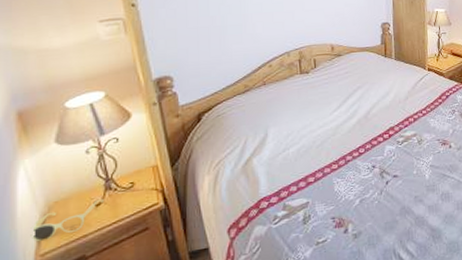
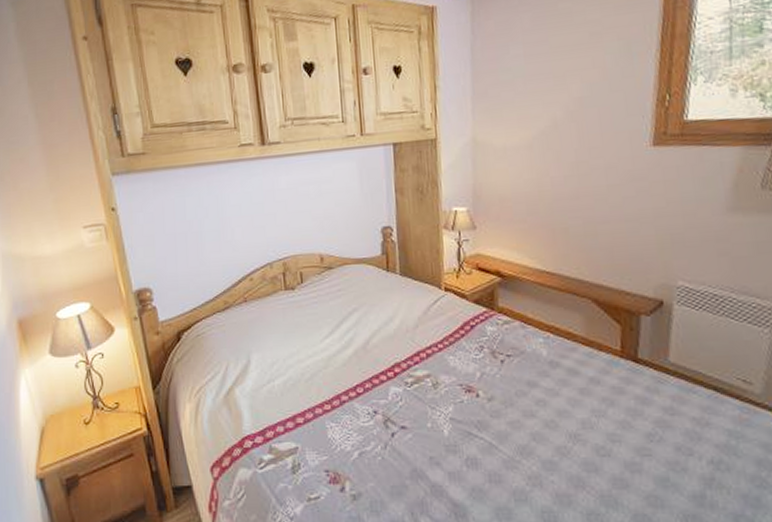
spectacles: present [30,198,105,242] -> none [32,417,93,455]

